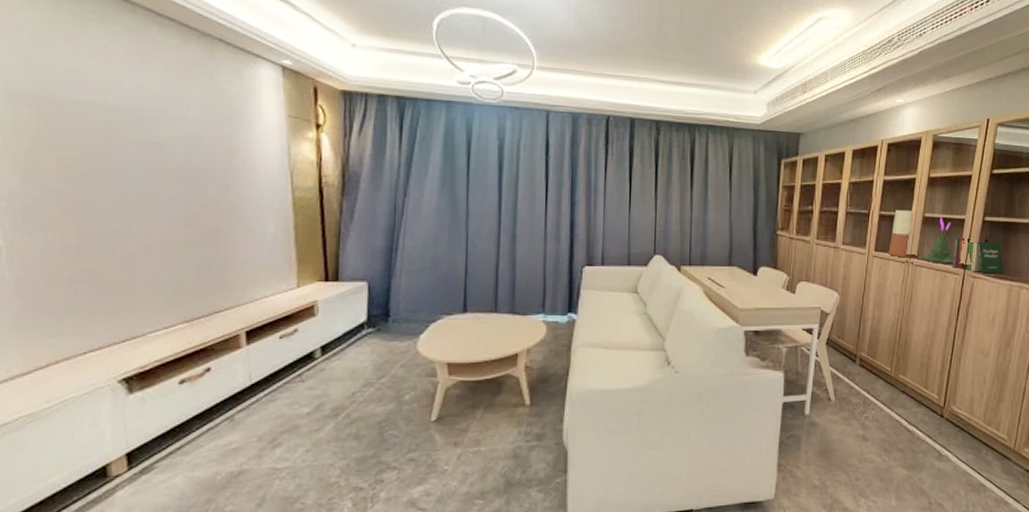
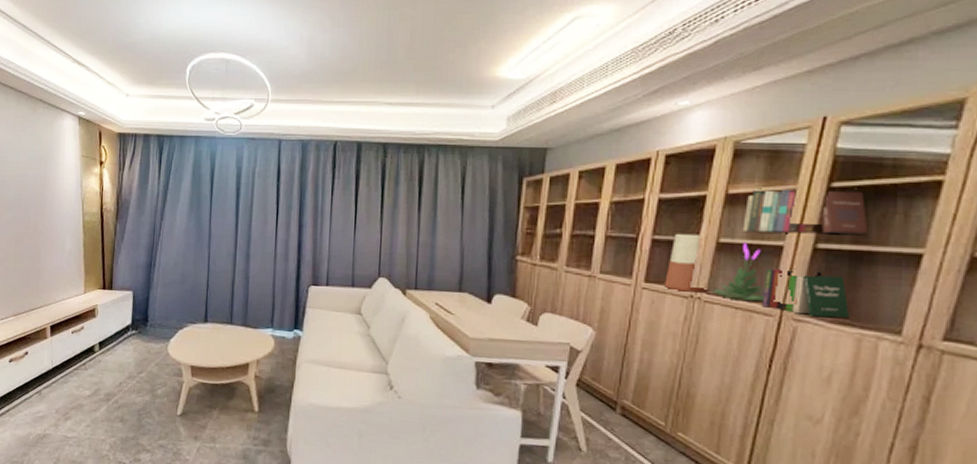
books: none [939,173,1014,211] -> present [742,187,868,236]

